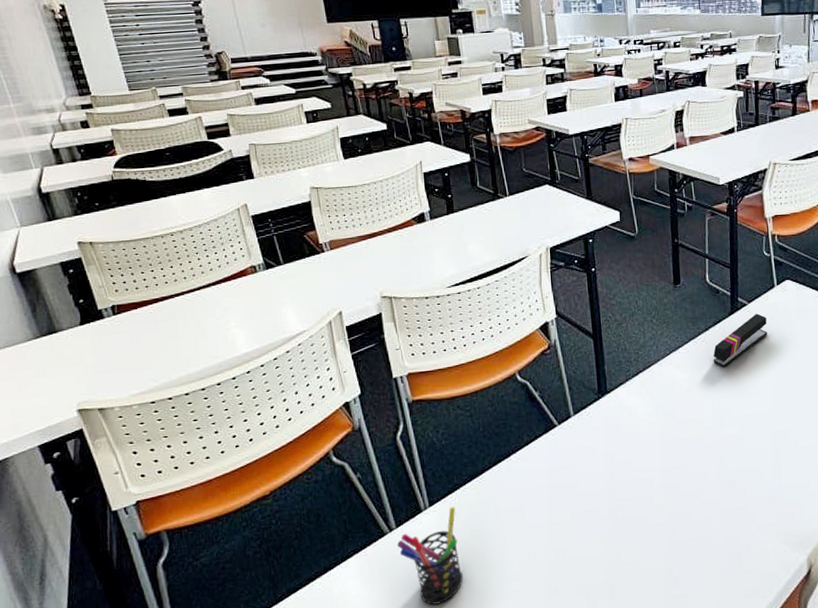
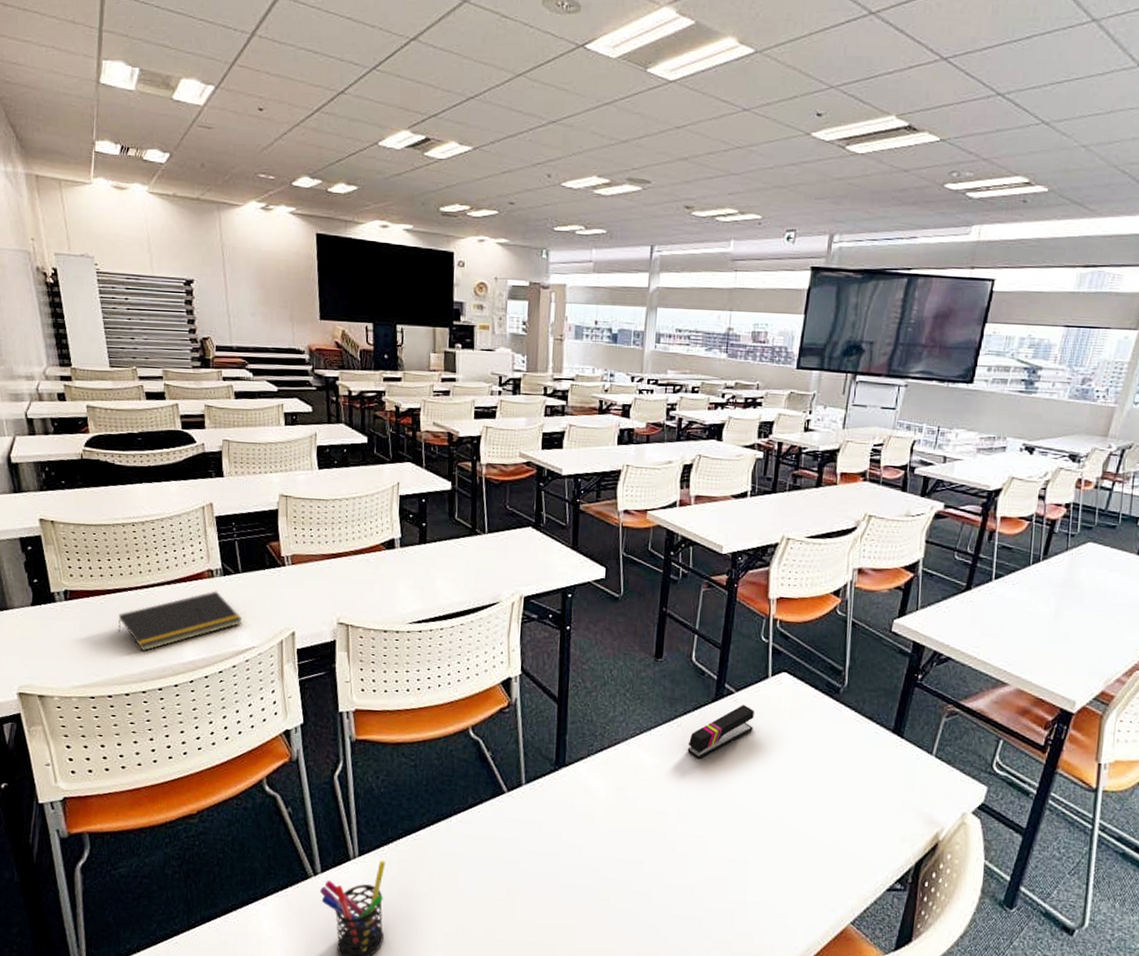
notepad: none [168,284,290,352] -> present [118,591,242,652]

